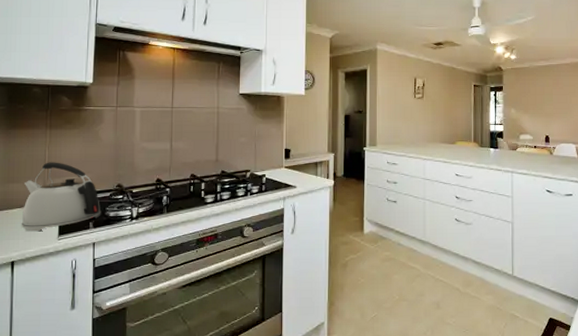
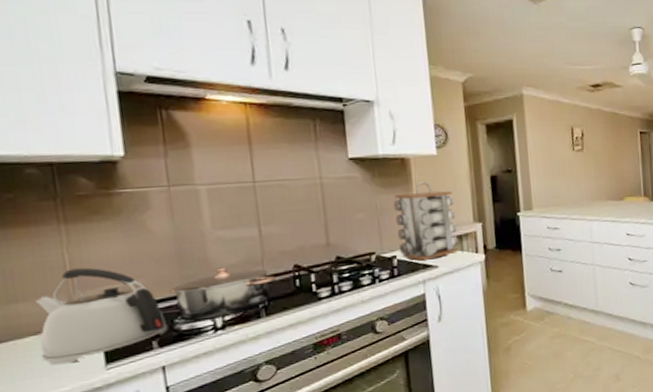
cooking pot: none [105,171,177,210] -> present [168,267,276,322]
spice rack: none [268,115,314,181] -> present [393,181,459,261]

